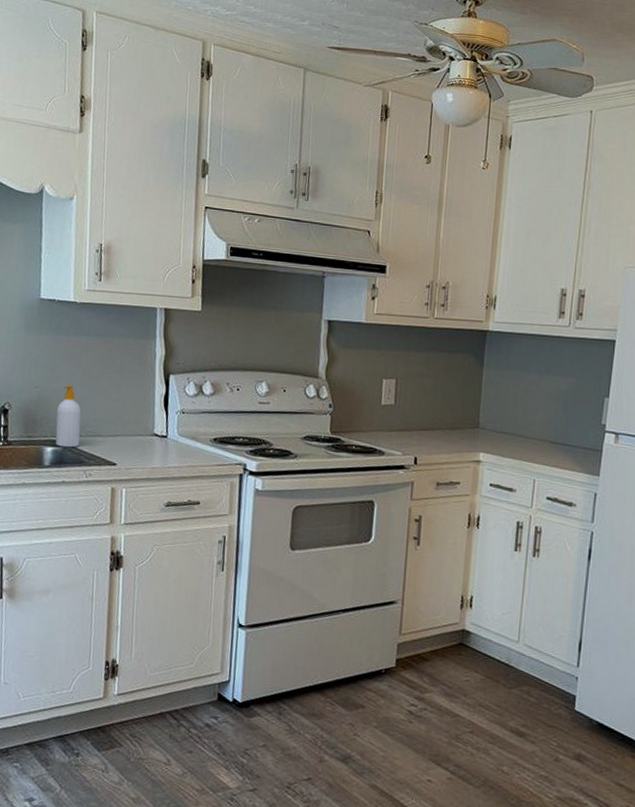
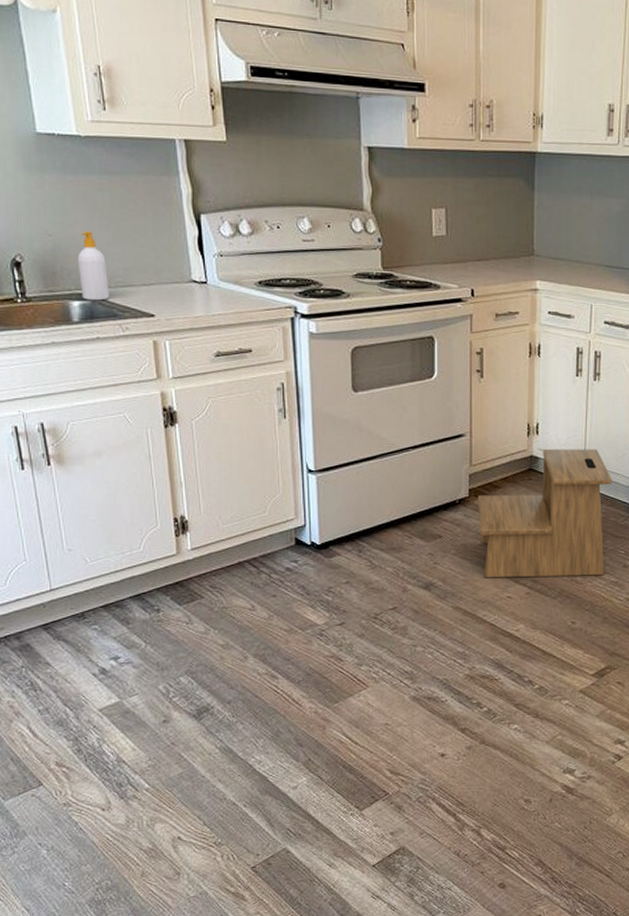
step stool: none [403,623,547,768] -> present [477,448,612,578]

